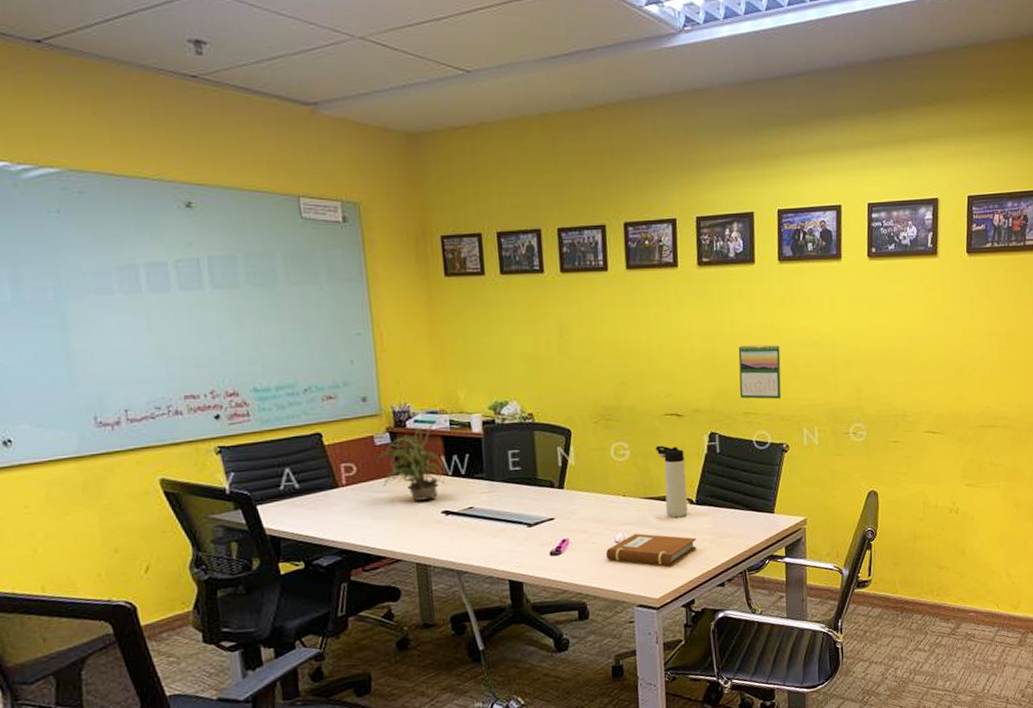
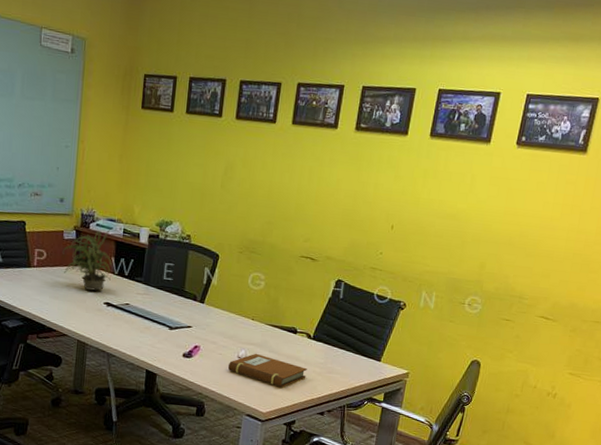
thermos bottle: present [655,445,688,518] -> none [285,282,311,348]
calendar: present [738,343,782,400] -> none [370,207,416,262]

